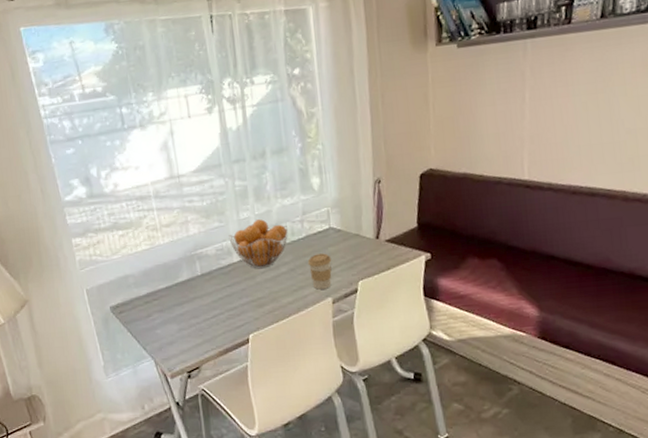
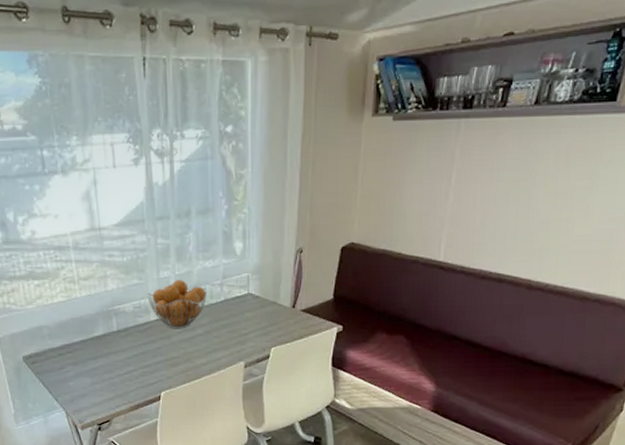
coffee cup: present [307,253,332,290] -> none [224,318,248,353]

